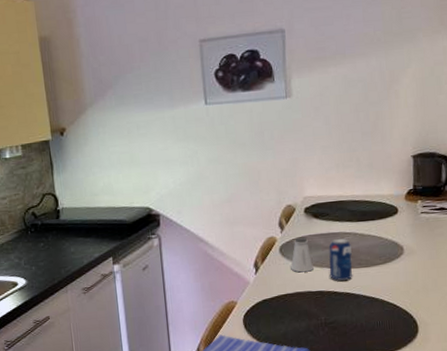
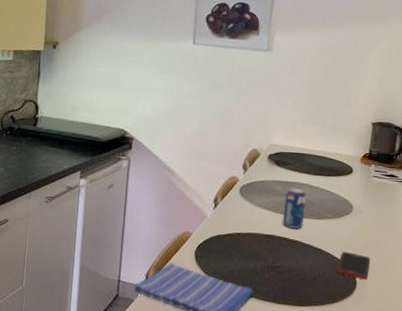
saltshaker: present [291,237,314,273] -> none [247,181,269,215]
cell phone: none [395,296,431,322] -> present [337,251,371,280]

